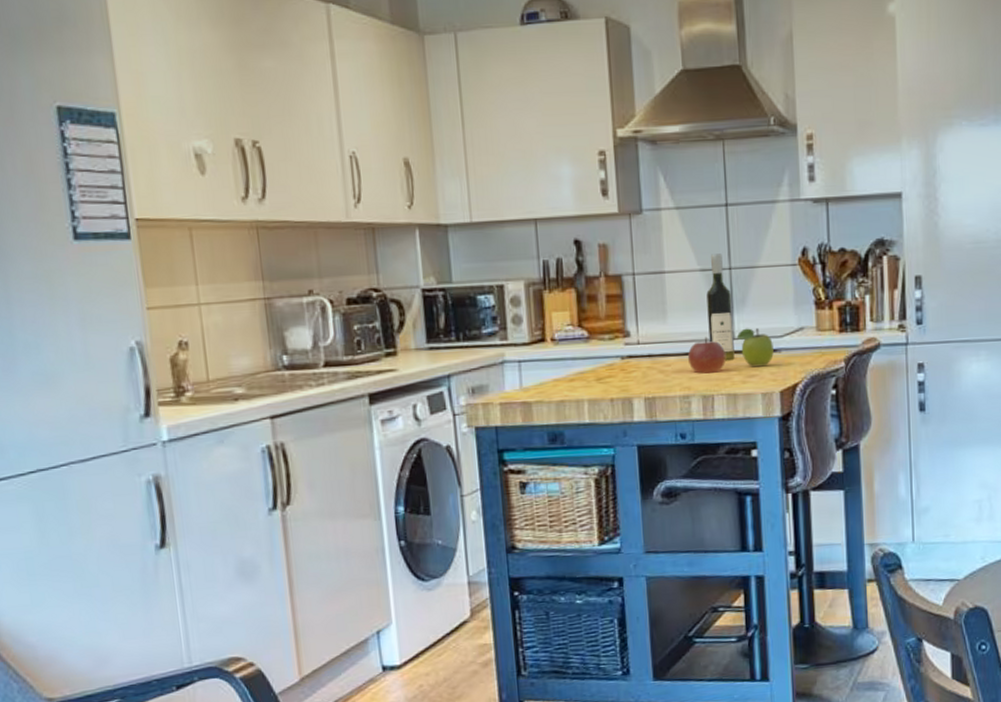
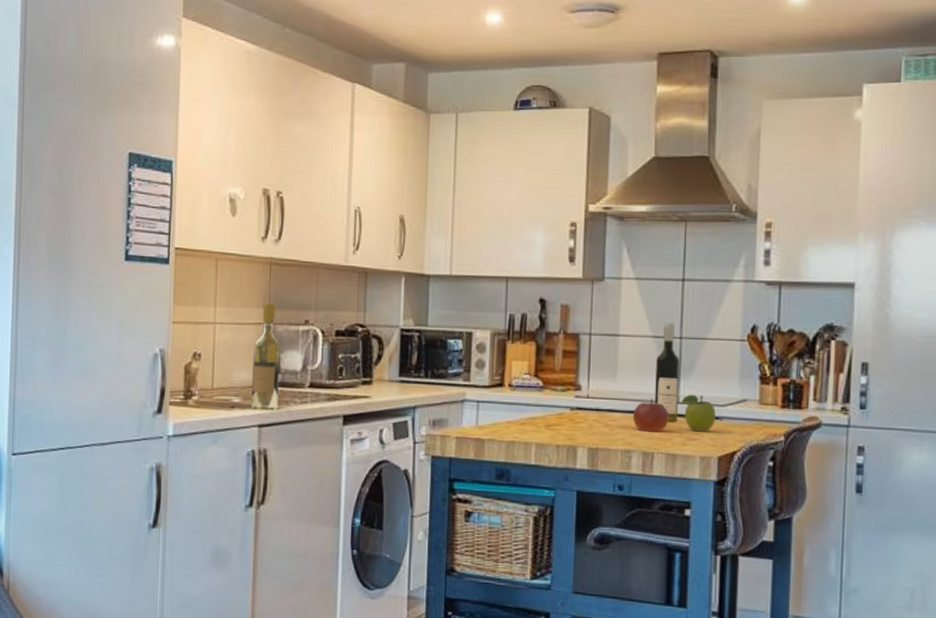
bottle: none [251,274,291,401] -> present [251,303,280,412]

